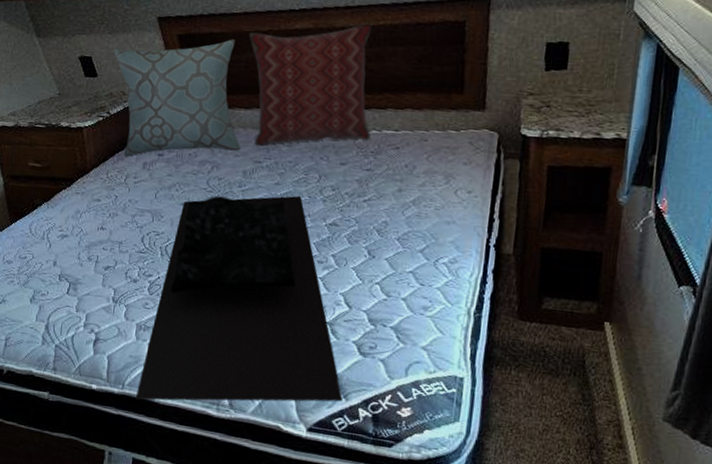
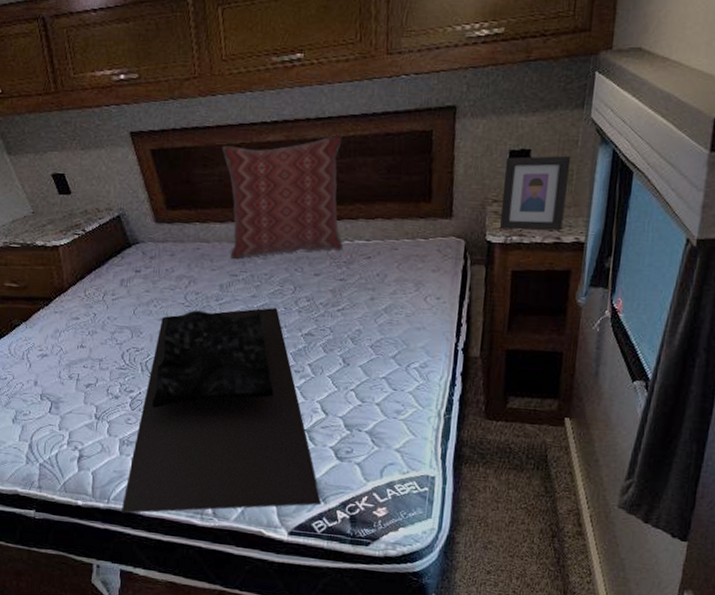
pillow: present [113,39,240,156] -> none [87,153,216,274]
picture frame: none [536,49,612,126] -> present [500,155,571,231]

